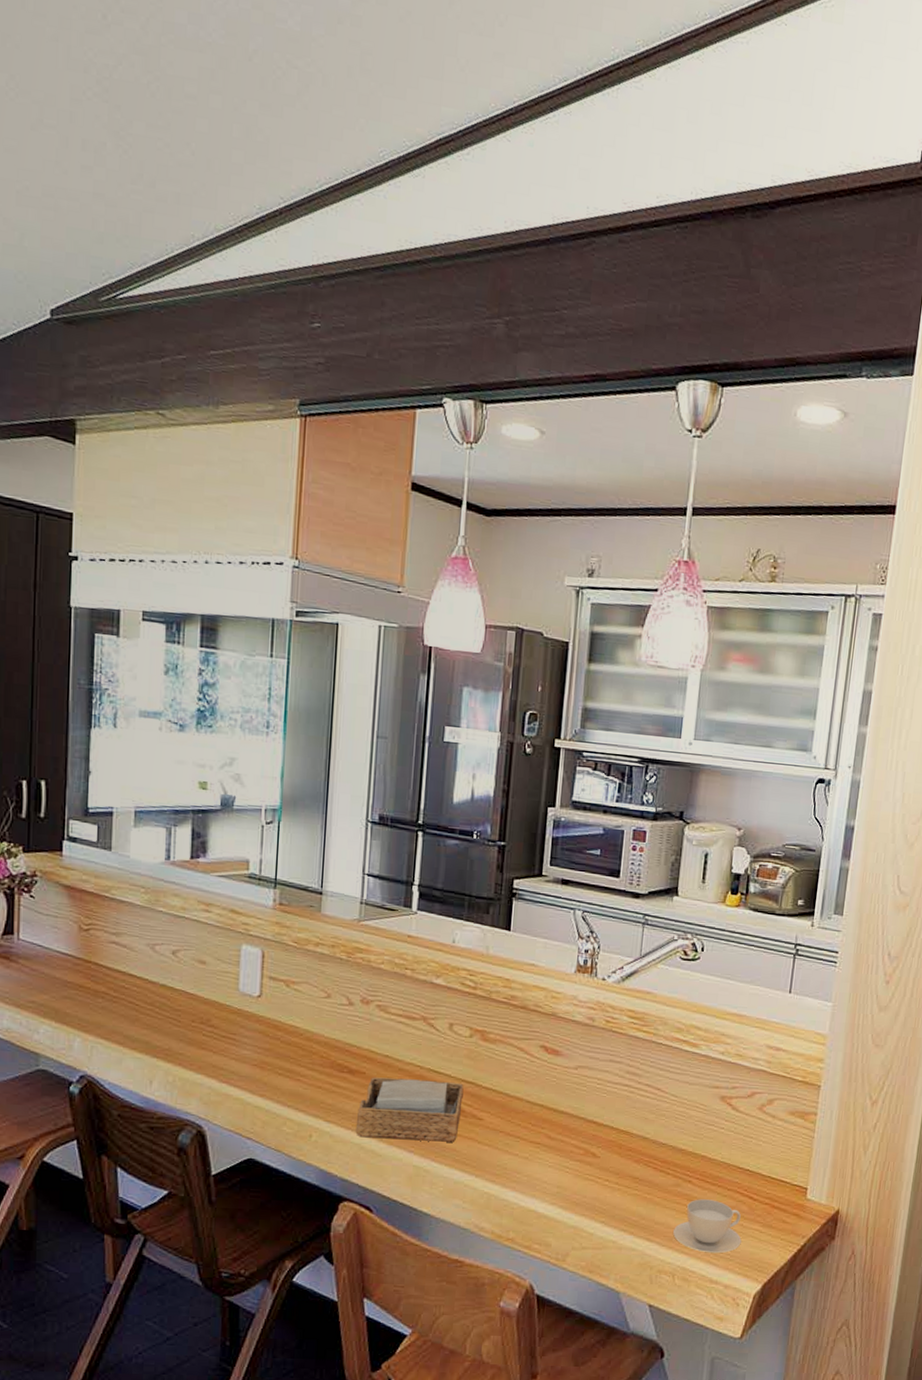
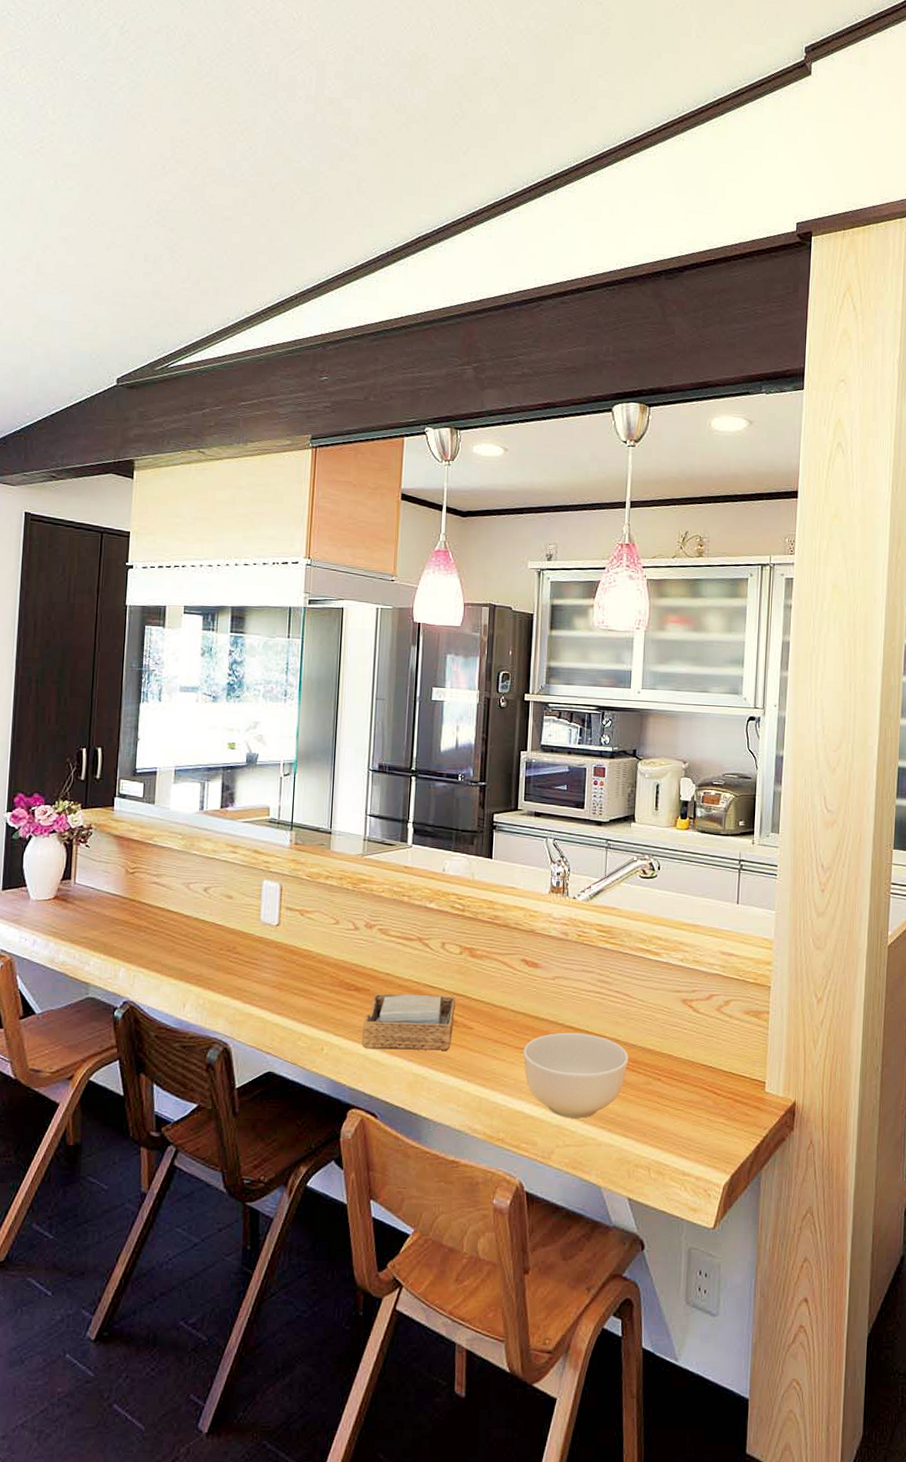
bowl: none [538,1127,658,1220] -> present [523,1032,629,1118]
teacup: present [673,1199,742,1254] -> none [647,1096,709,1147]

